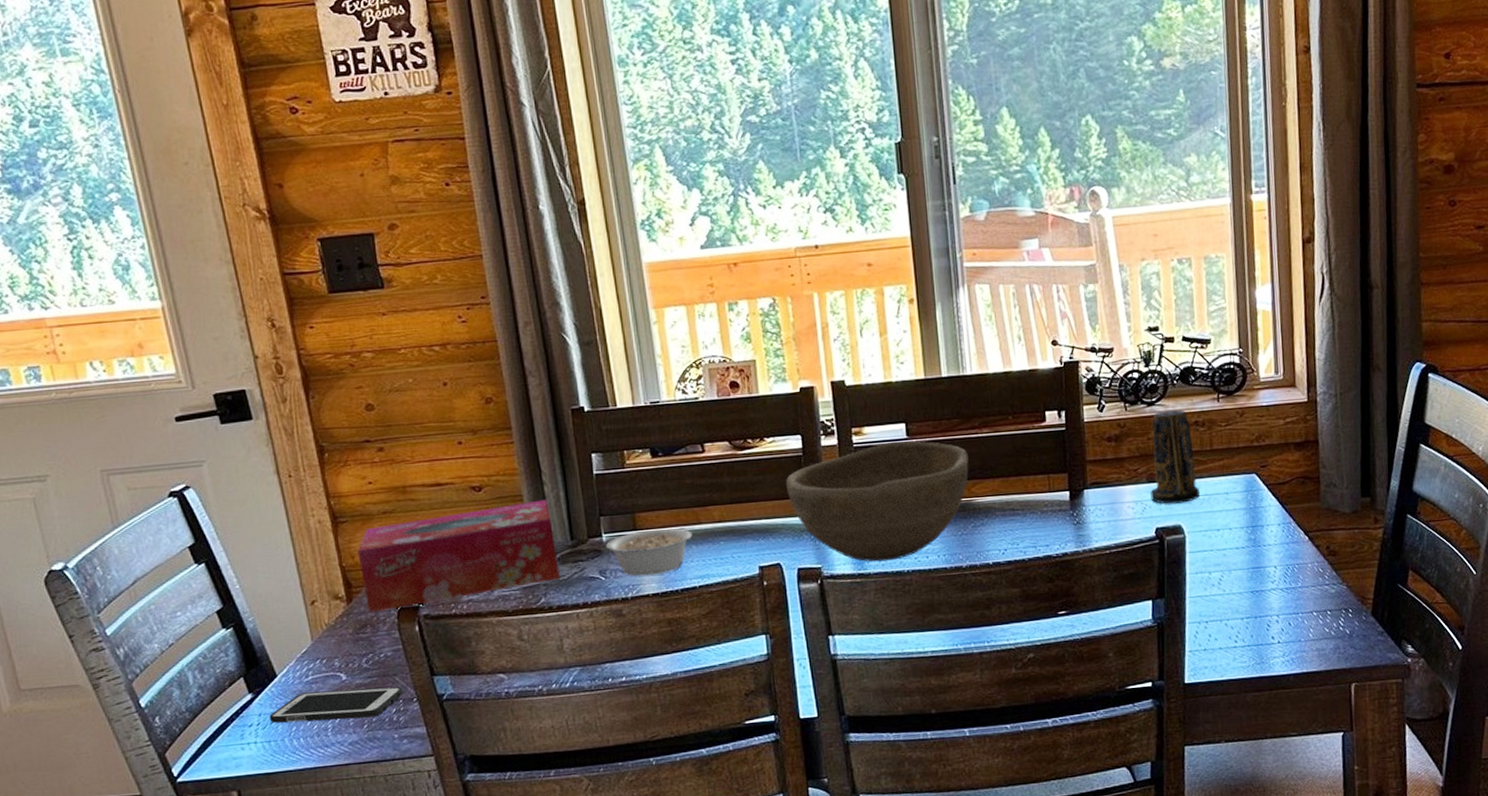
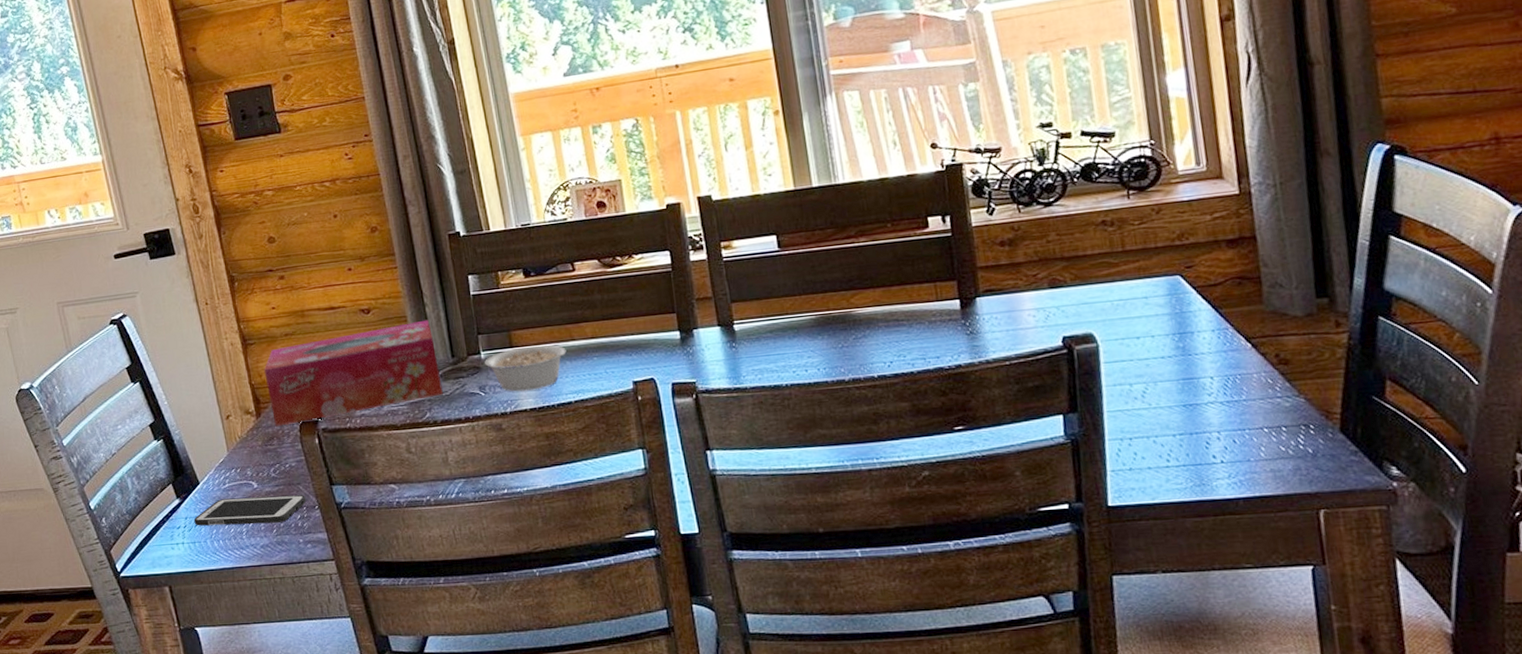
bowl: present [785,441,969,562] -> none [655,252,846,376]
candle: present [1150,409,1200,504] -> none [1051,209,1113,311]

